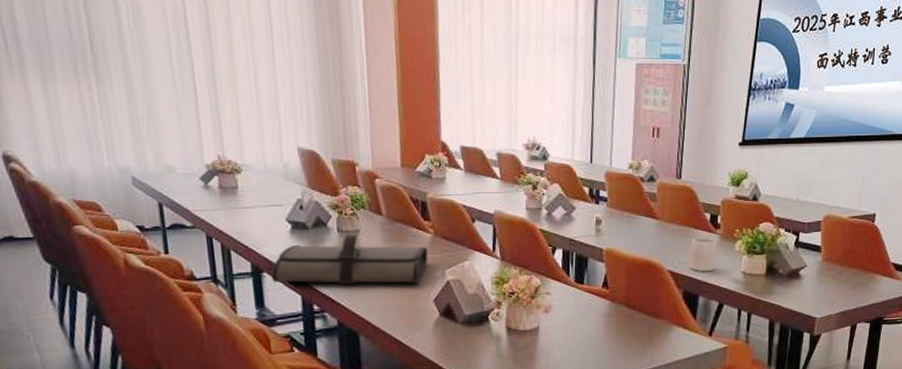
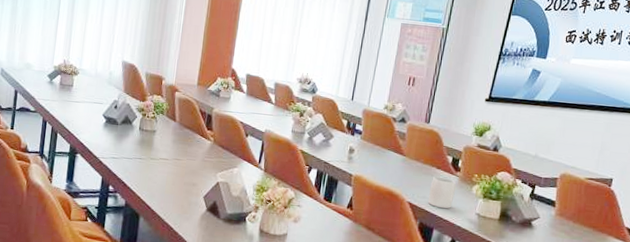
tool roll: present [271,234,428,284] -> none [83,133,206,180]

